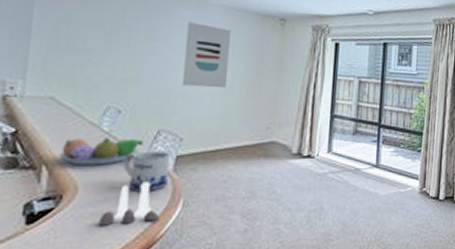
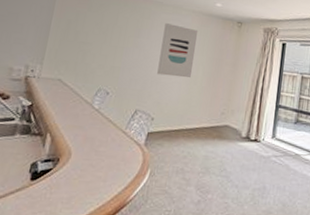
fruit bowl: present [59,138,144,165] -> none [60,113,124,136]
salt and pepper shaker set: present [98,182,159,226] -> none [83,152,130,187]
mug: present [122,150,170,191] -> none [106,127,143,161]

